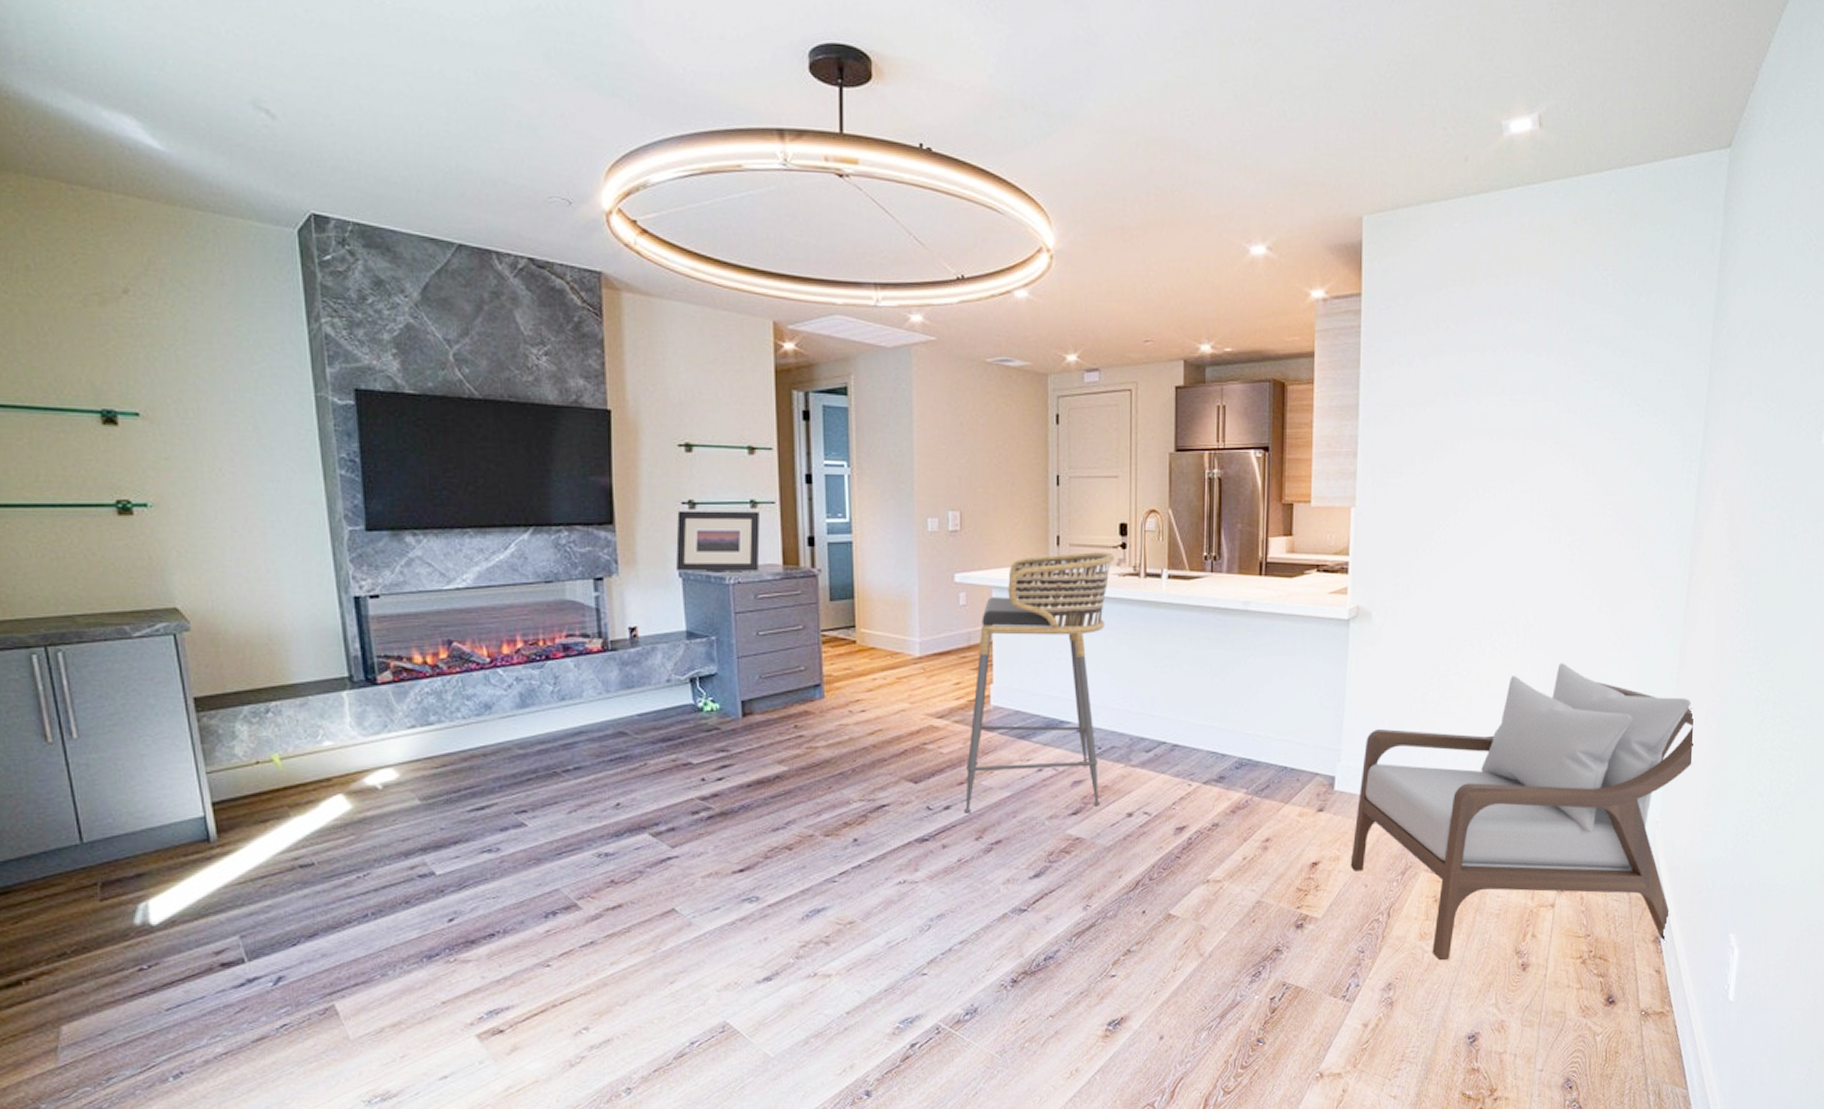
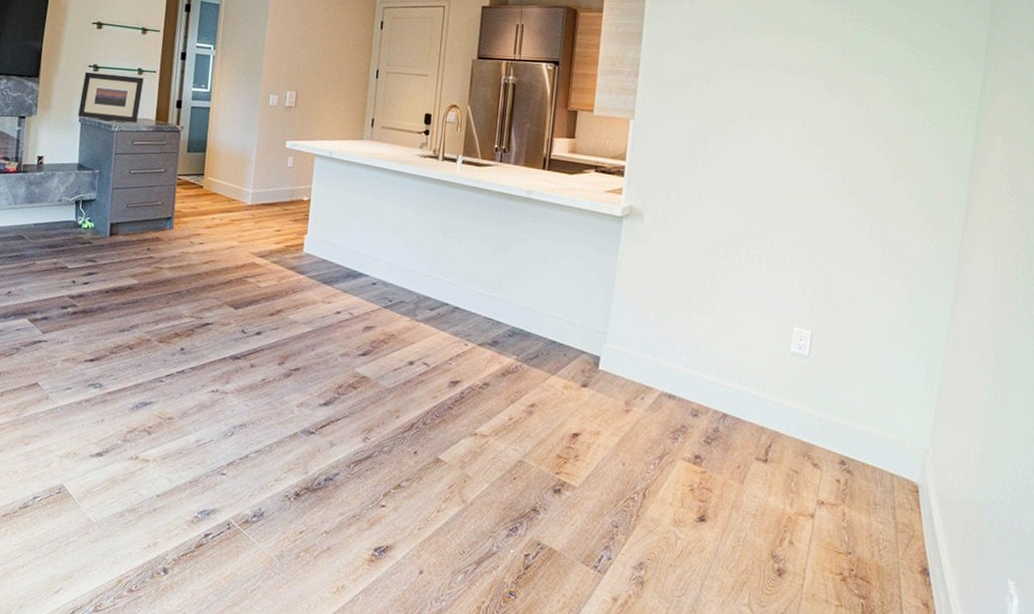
bar stool: present [963,552,1115,814] -> none [271,133,419,352]
armchair: present [1350,663,1694,960] -> none [609,281,969,576]

